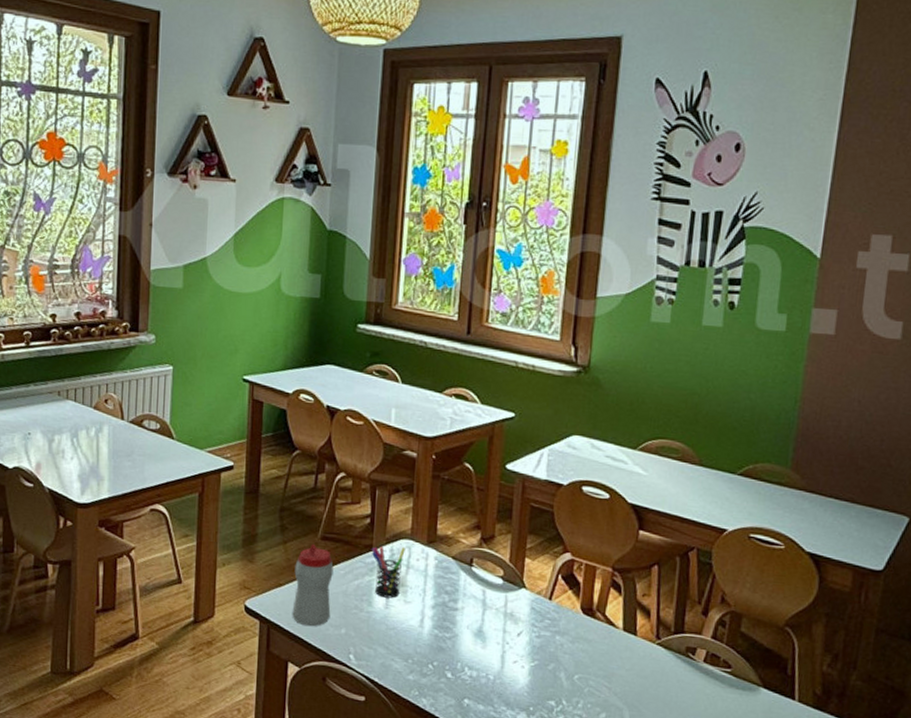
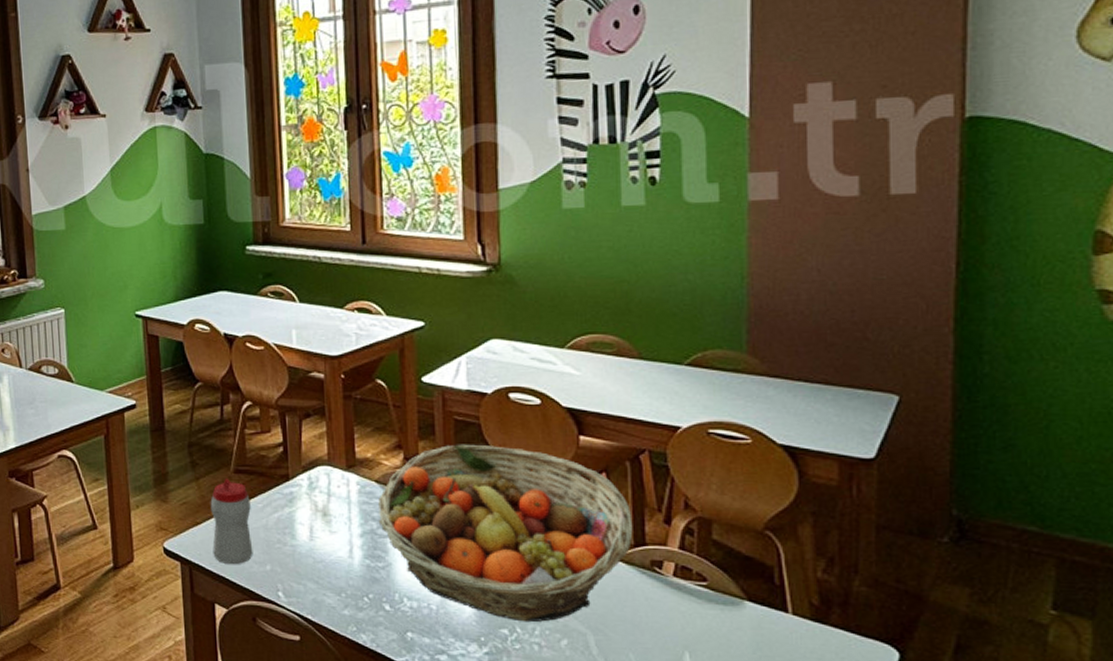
pen holder: present [371,546,405,598] -> none [288,474,324,529]
fruit basket: none [450,529,676,696] -> present [378,444,633,622]

